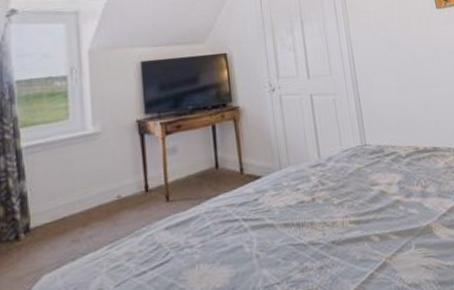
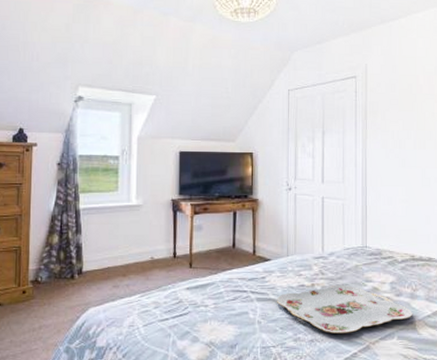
serving tray: none [275,193,427,255] -> present [277,284,413,333]

